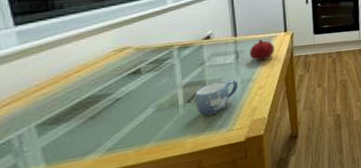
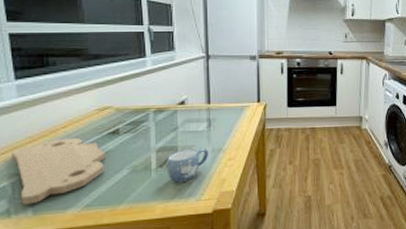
cutting board: none [14,81,127,157] -> present [10,138,106,205]
fruit: present [249,38,275,61] -> none [221,107,247,131]

